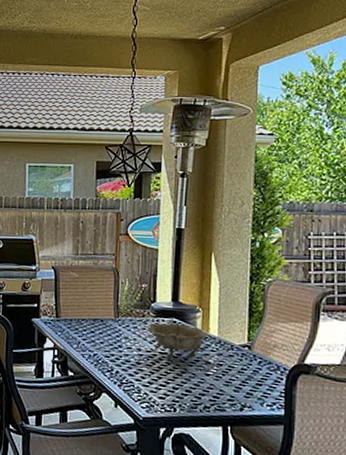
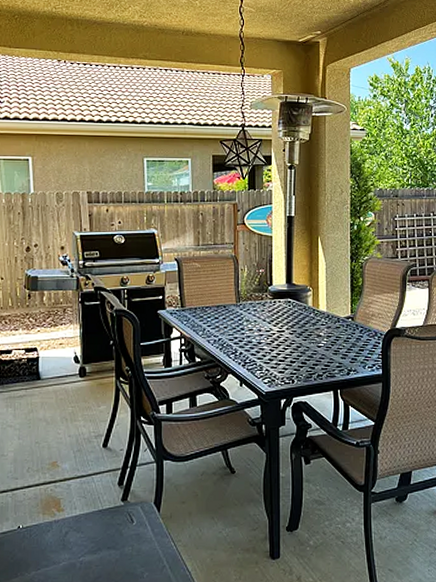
decorative bowl: present [147,322,209,361] -> none [266,303,319,338]

